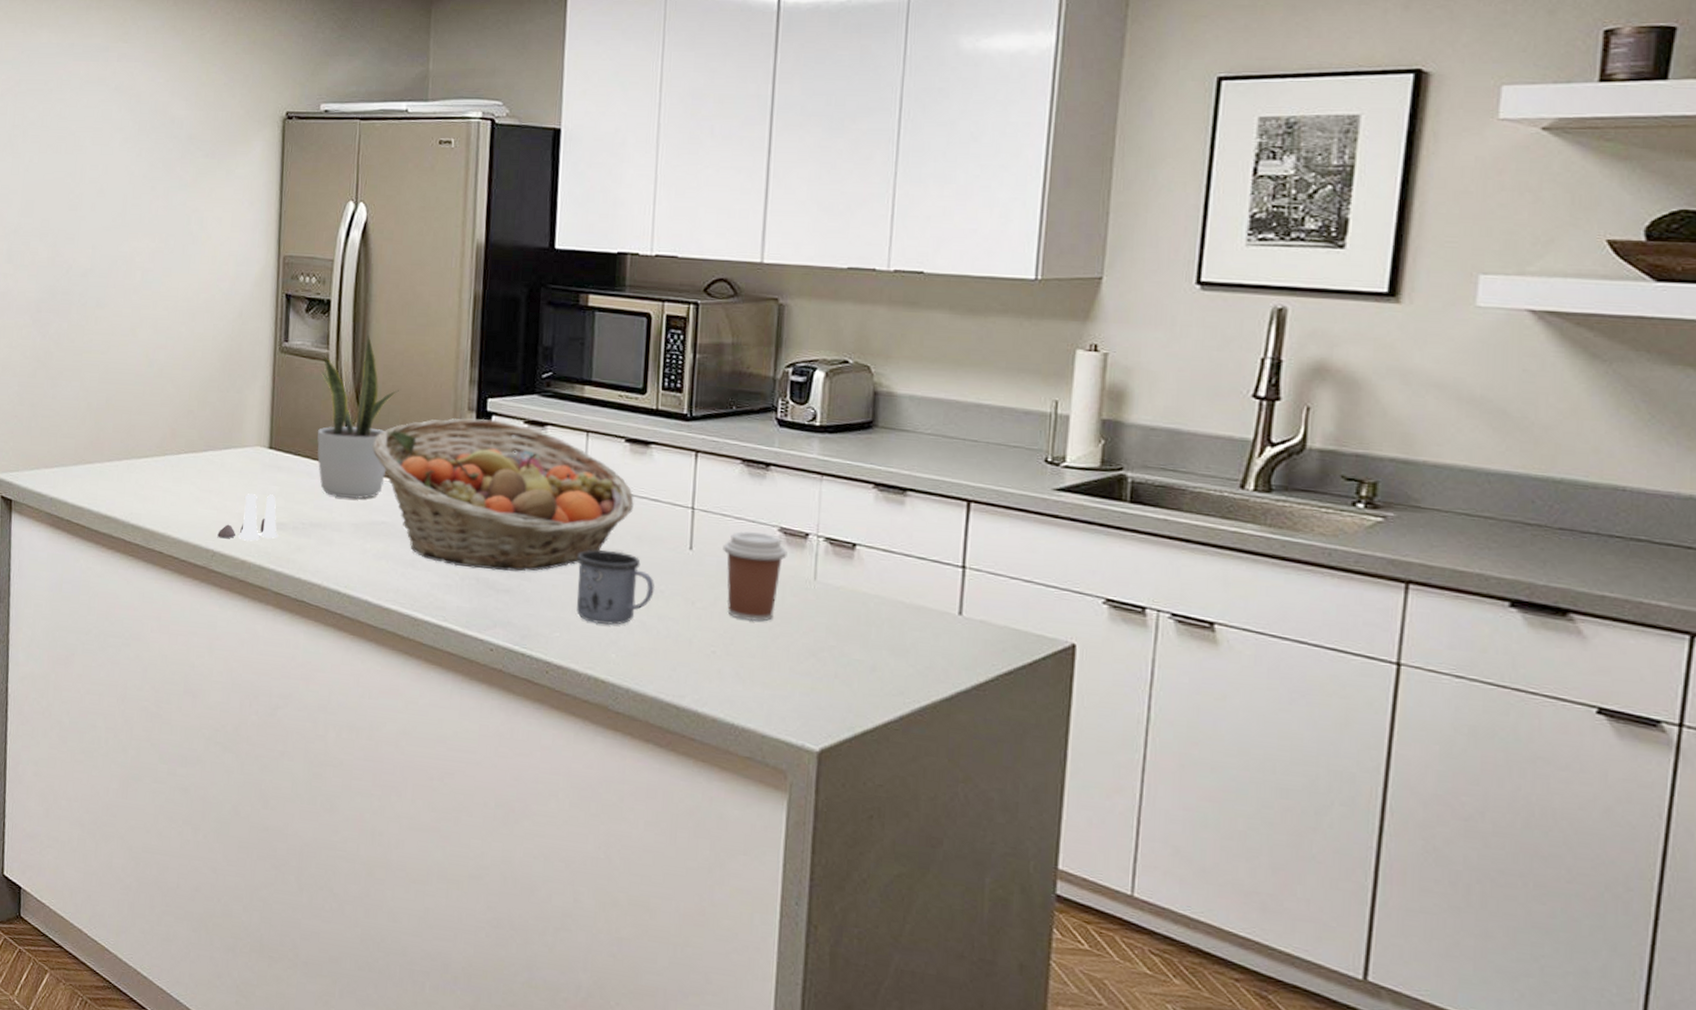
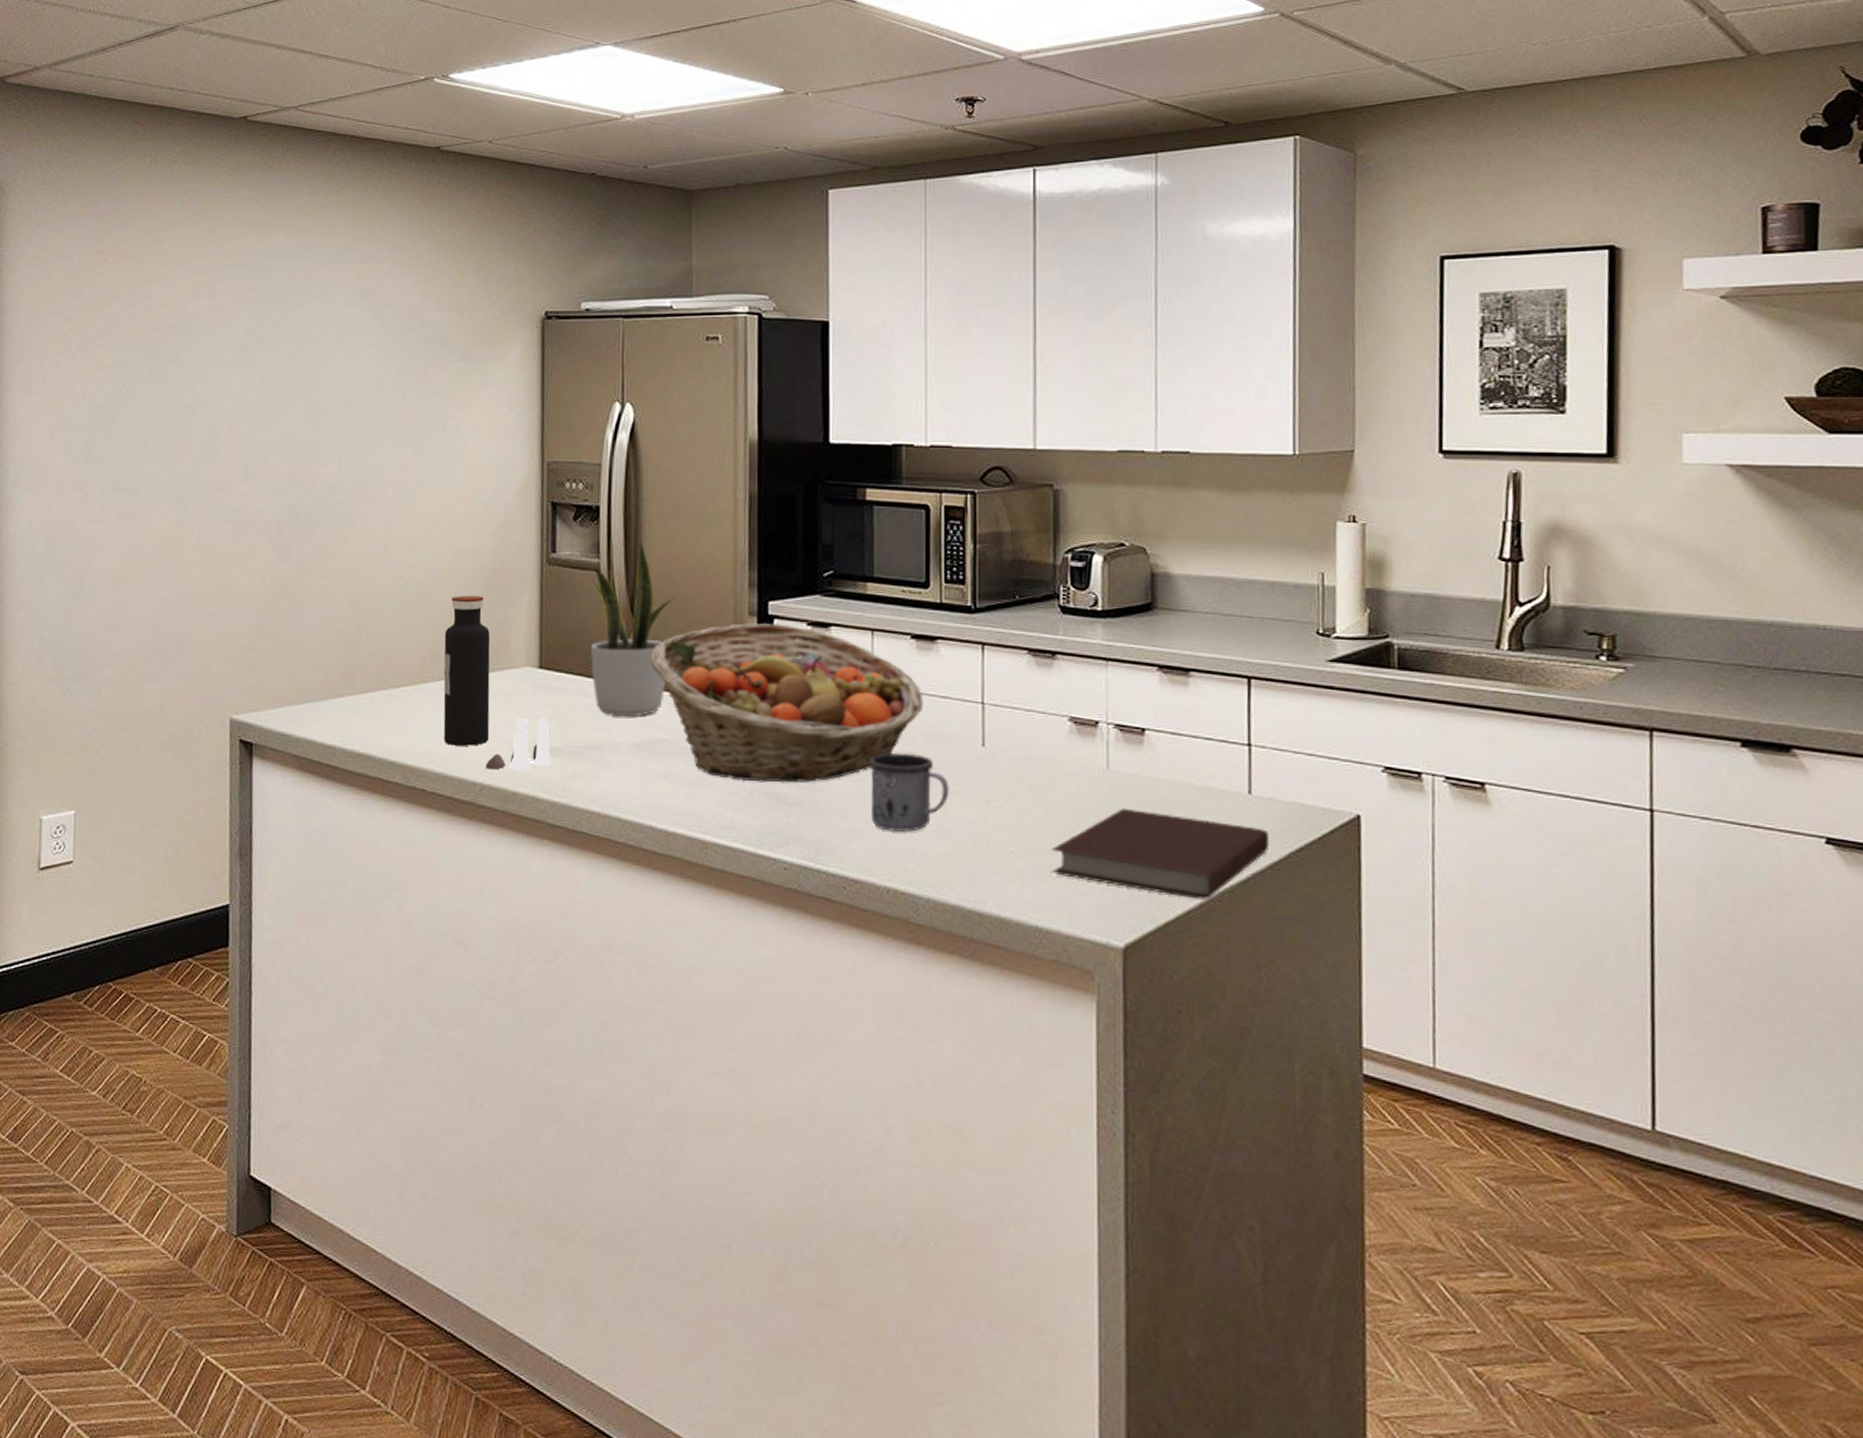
water bottle: none [180,377,225,516] -> present [443,596,491,746]
coffee cup: present [723,531,787,622] -> none [1015,724,1079,816]
notebook: none [750,618,978,713] -> present [1050,808,1270,900]

